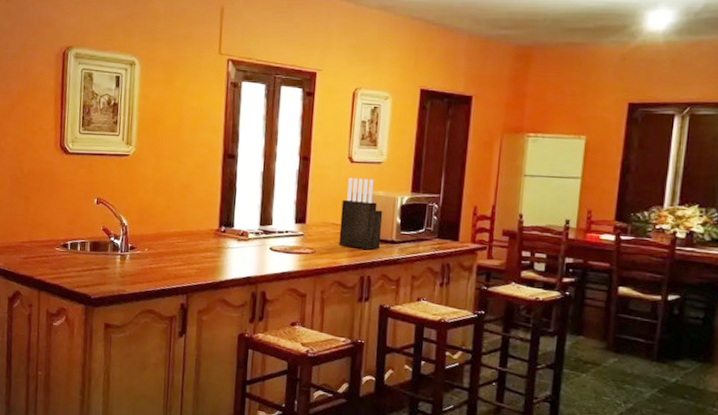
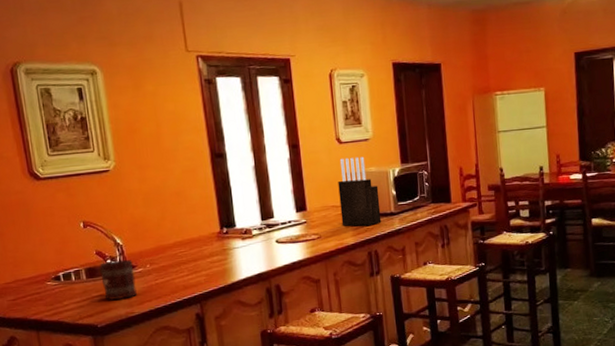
mug: none [102,239,134,277] -> present [100,259,137,300]

